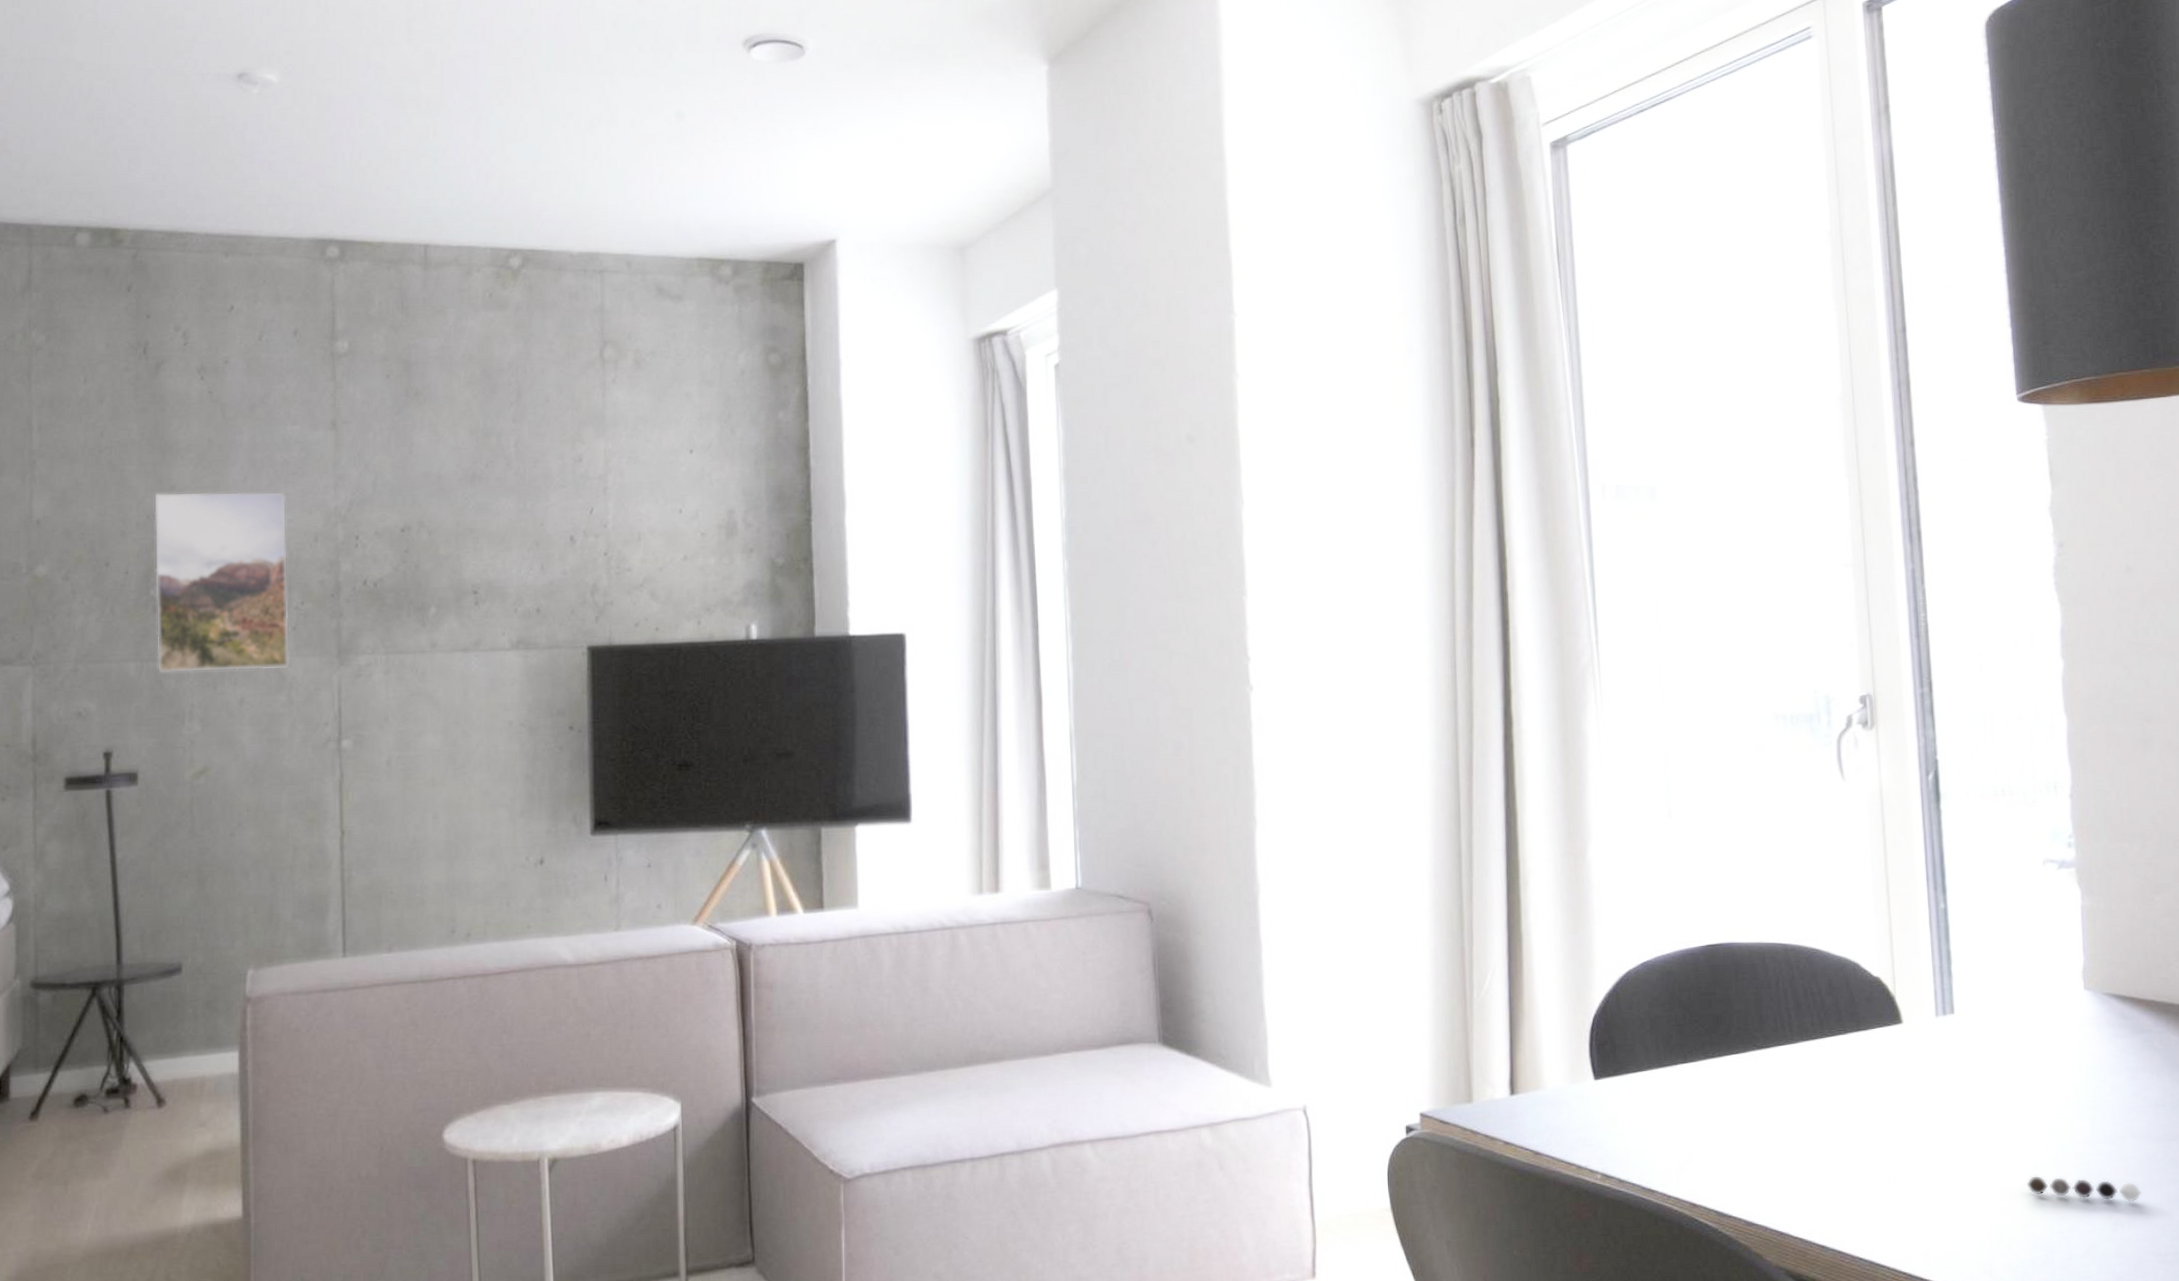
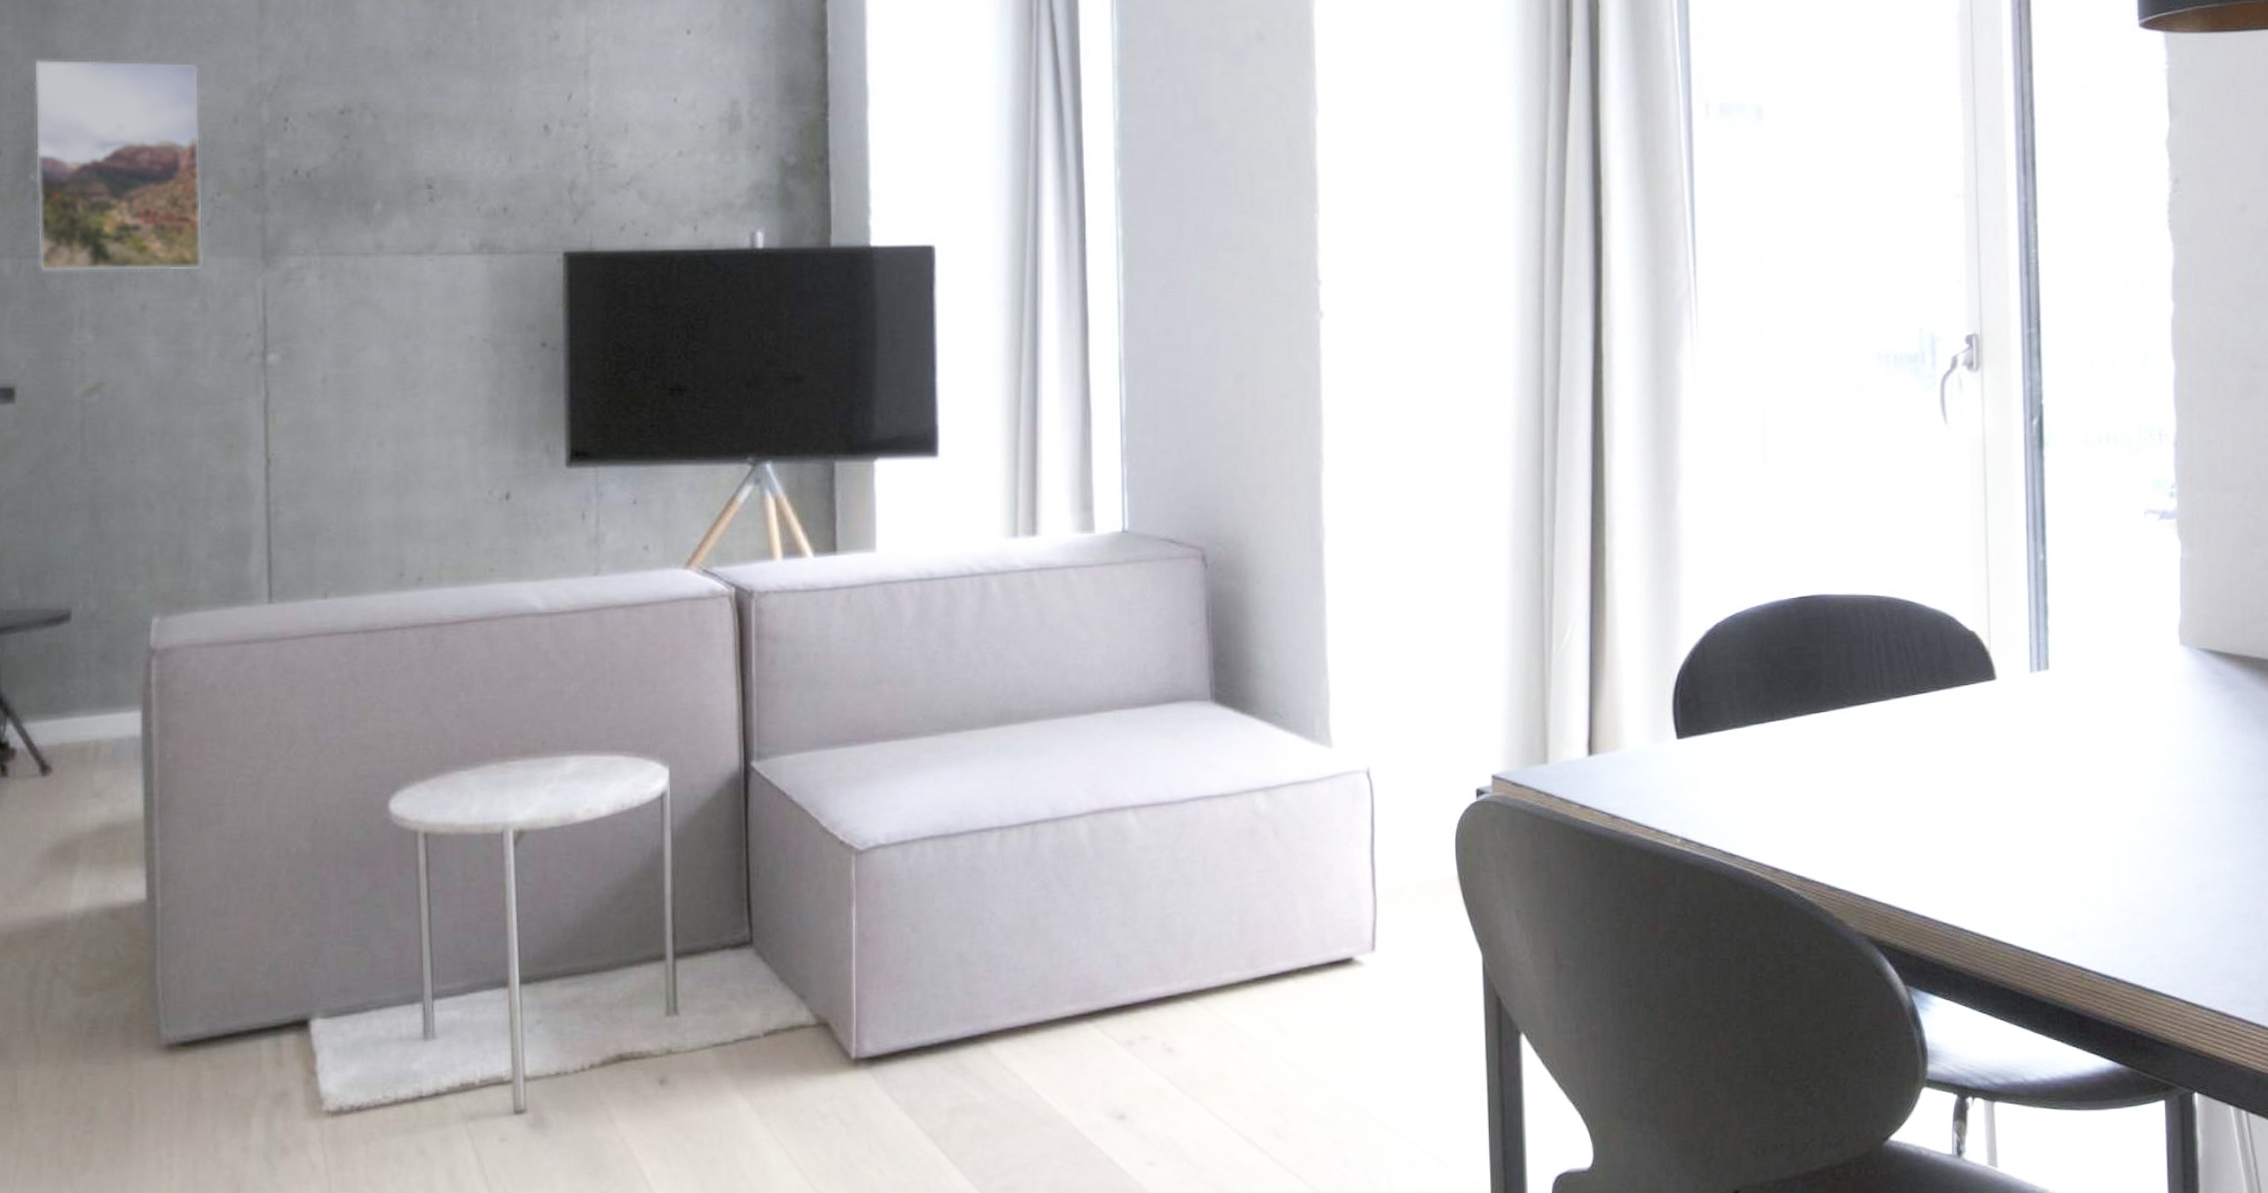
pepper shaker: present [2027,1175,2141,1202] -> none [2114,835,2227,863]

